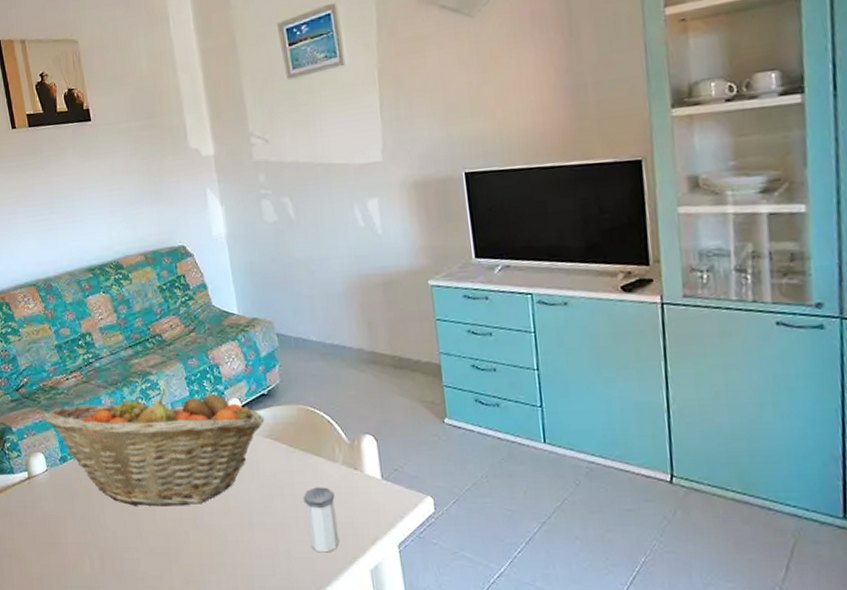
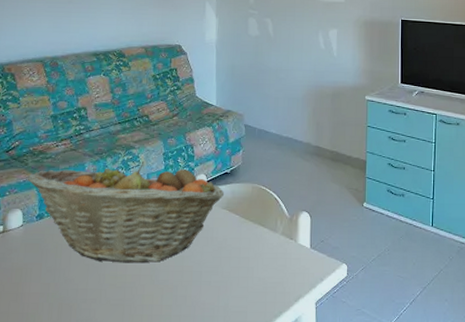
salt shaker: present [303,487,339,553] -> none [246,252,272,307]

